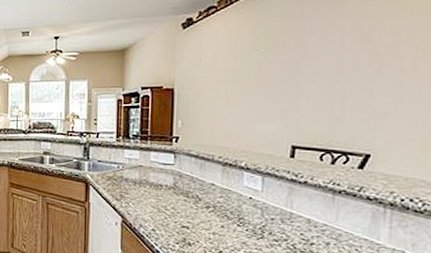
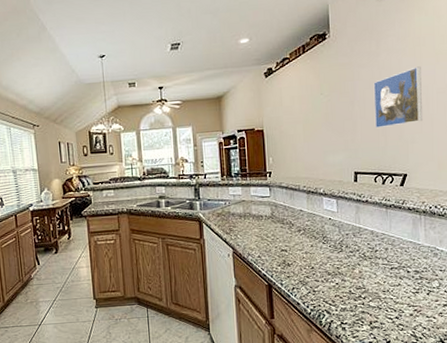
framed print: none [329,18,410,95] -> present [373,66,424,129]

